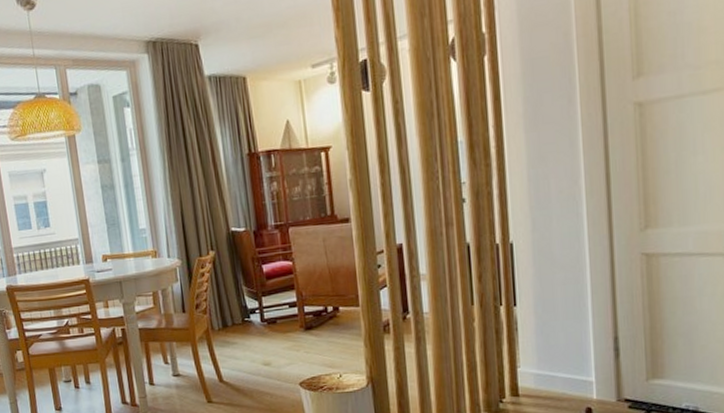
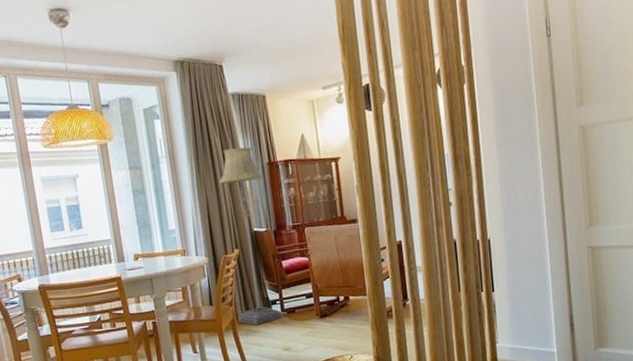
floor lamp: none [193,136,262,336] -> present [218,147,282,325]

